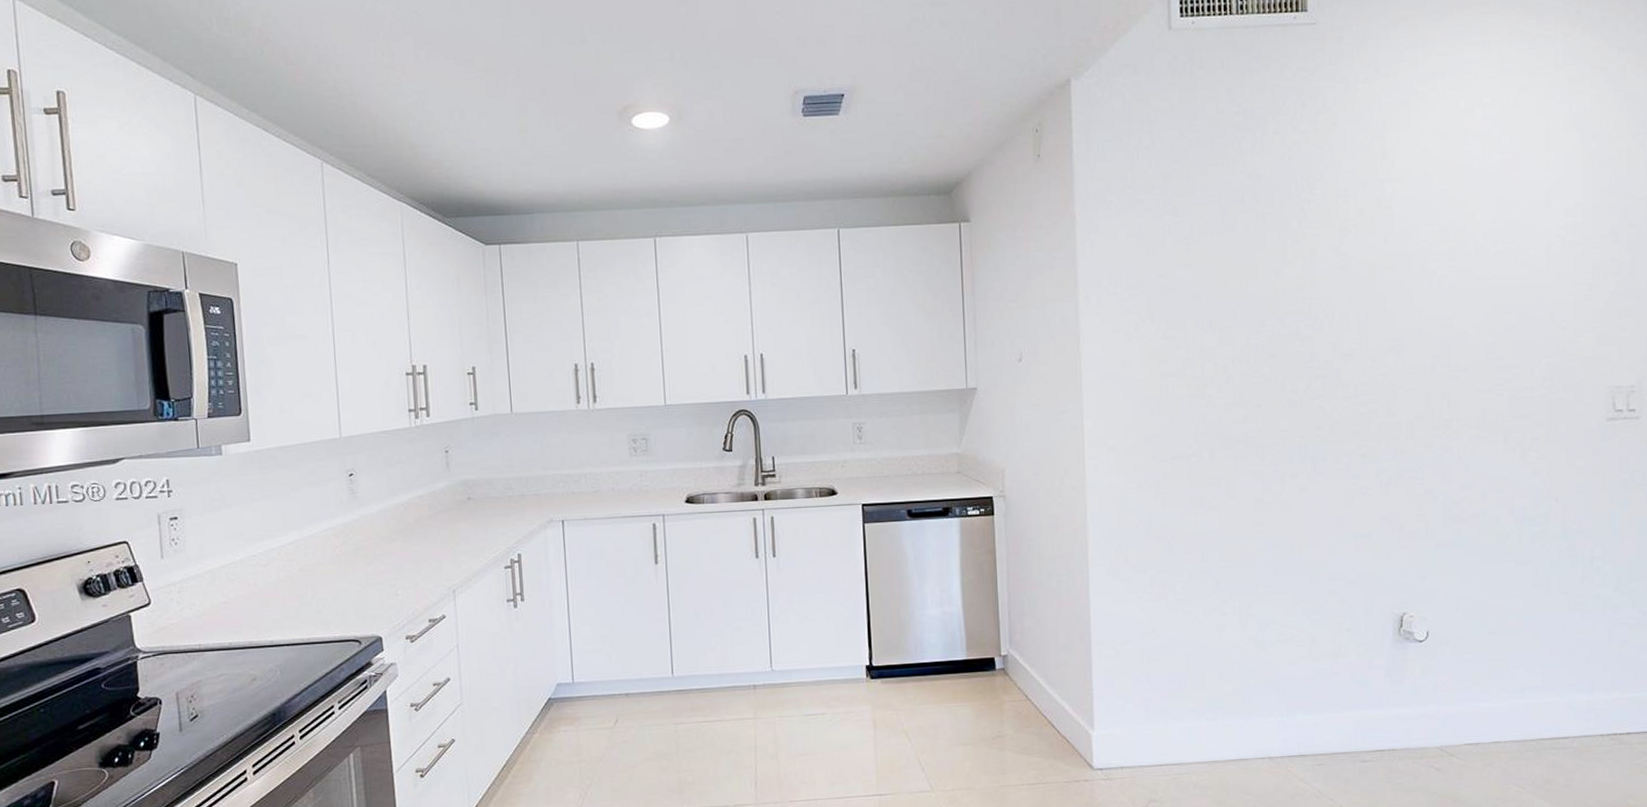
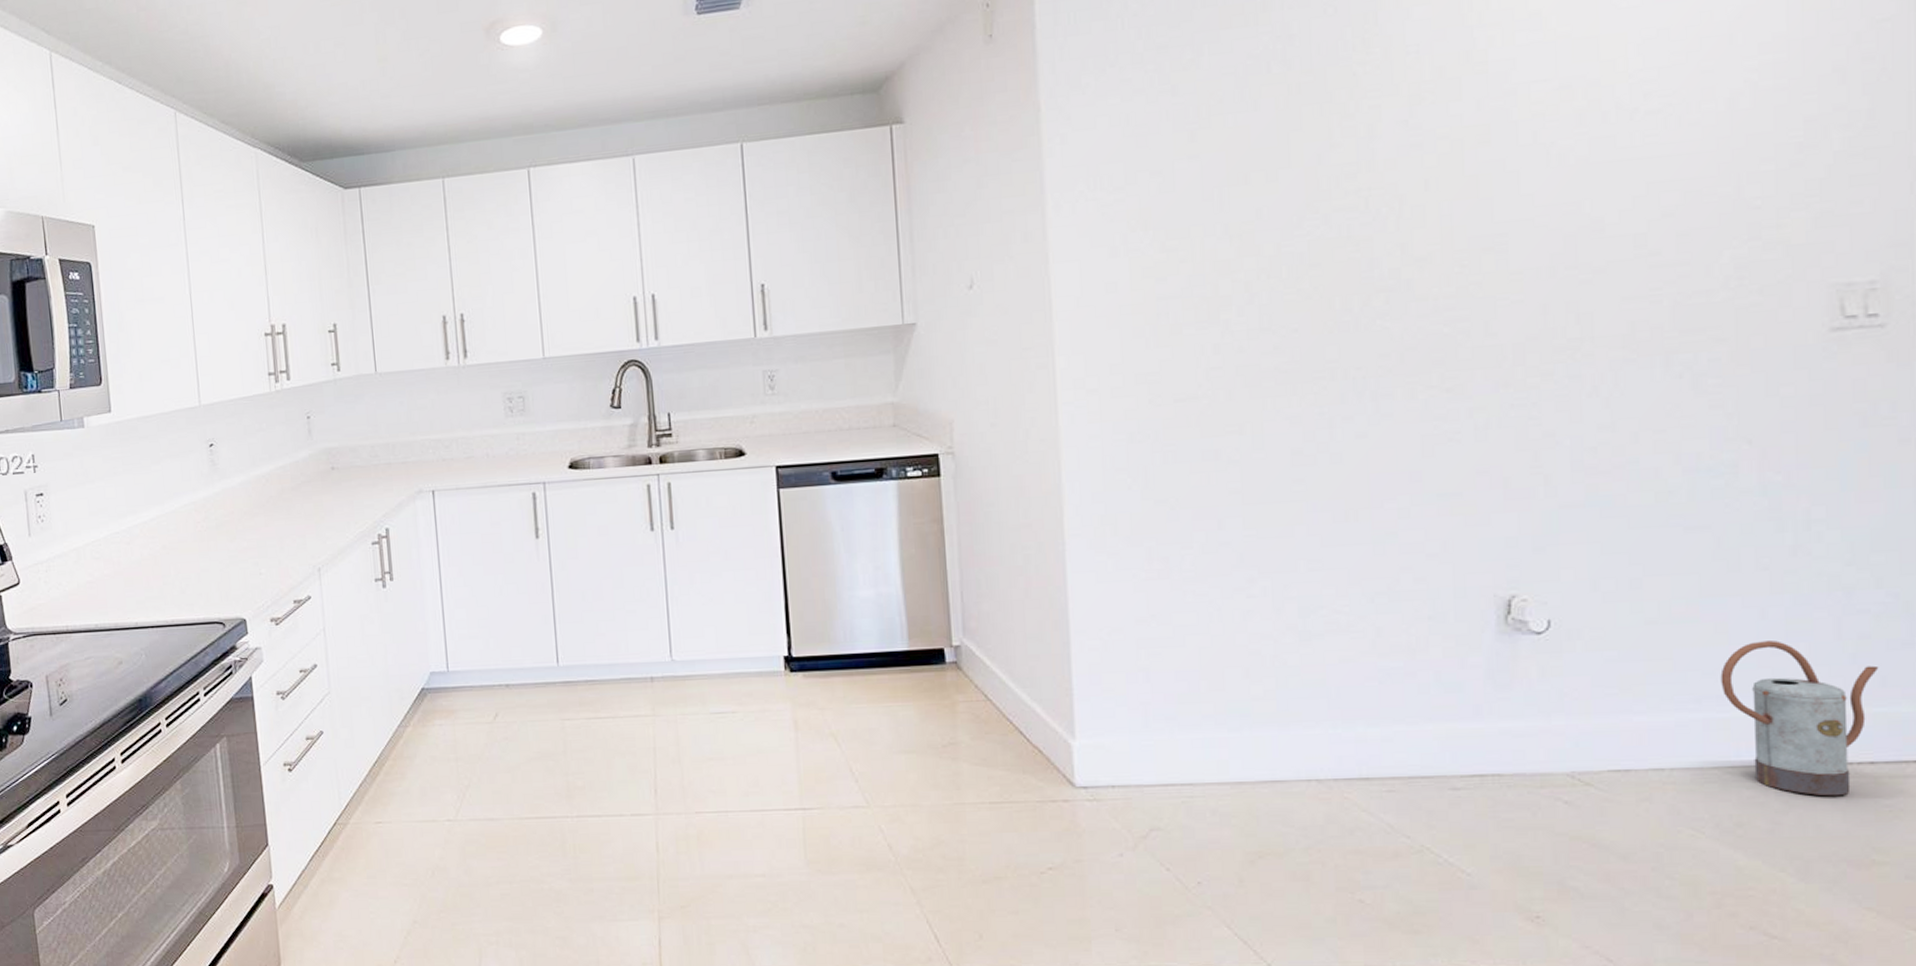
watering can: none [1536,645,1633,759] -> present [1720,641,1879,797]

